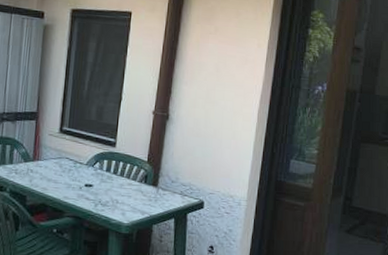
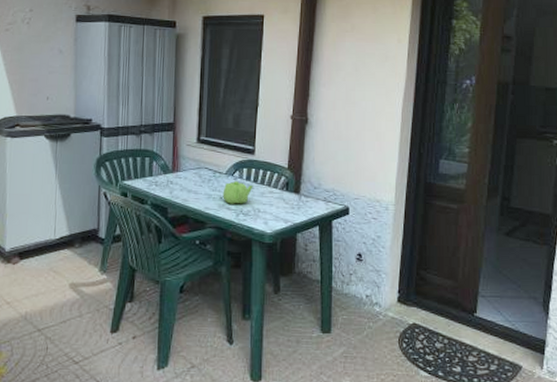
teapot: none [82,172,113,195] -> present [222,181,253,204]

